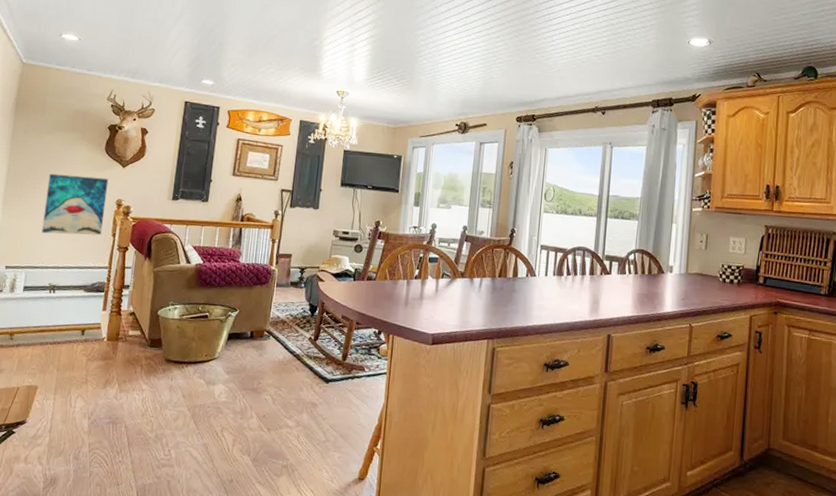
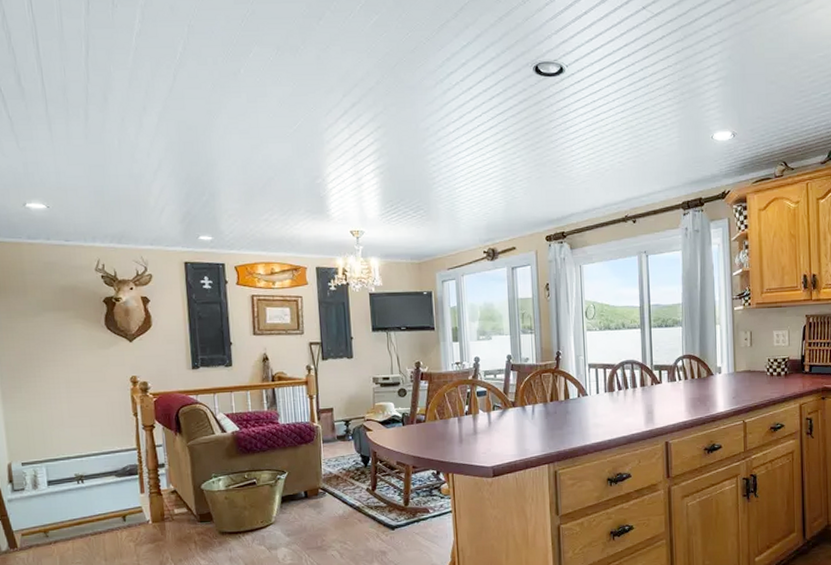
wall art: present [41,173,109,236] -> none [47,355,122,423]

